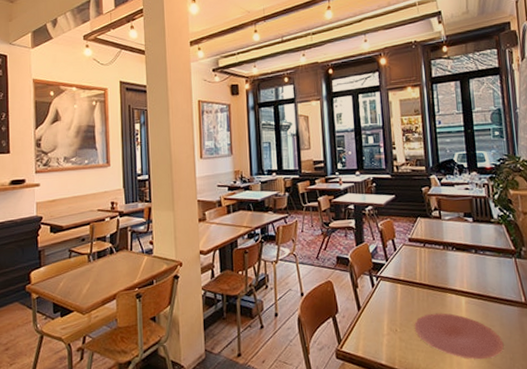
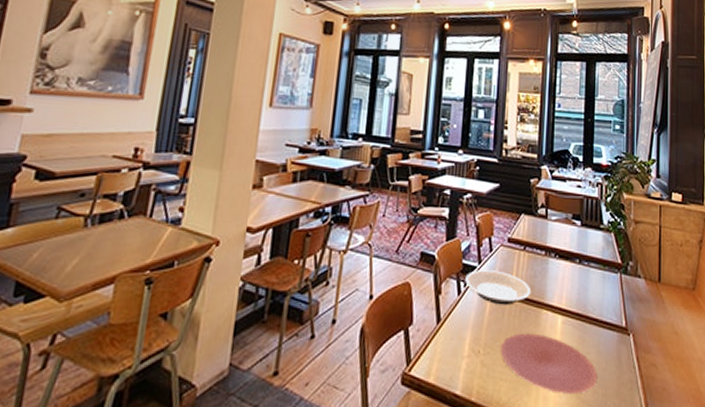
plate: none [376,265,435,293] -> present [465,270,532,305]

